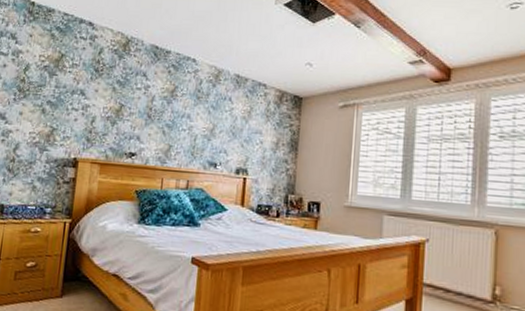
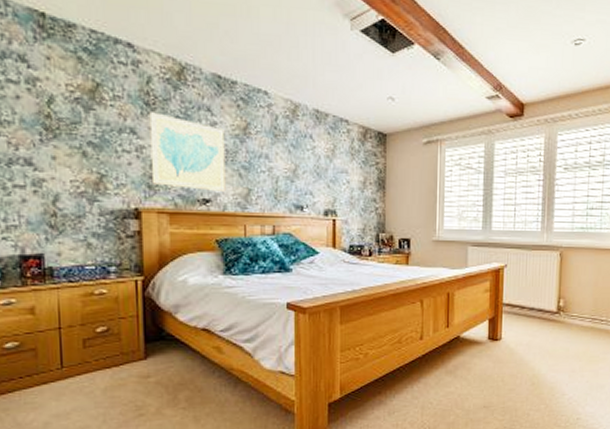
wall art: none [91,77,155,146] -> present [149,112,226,191]

